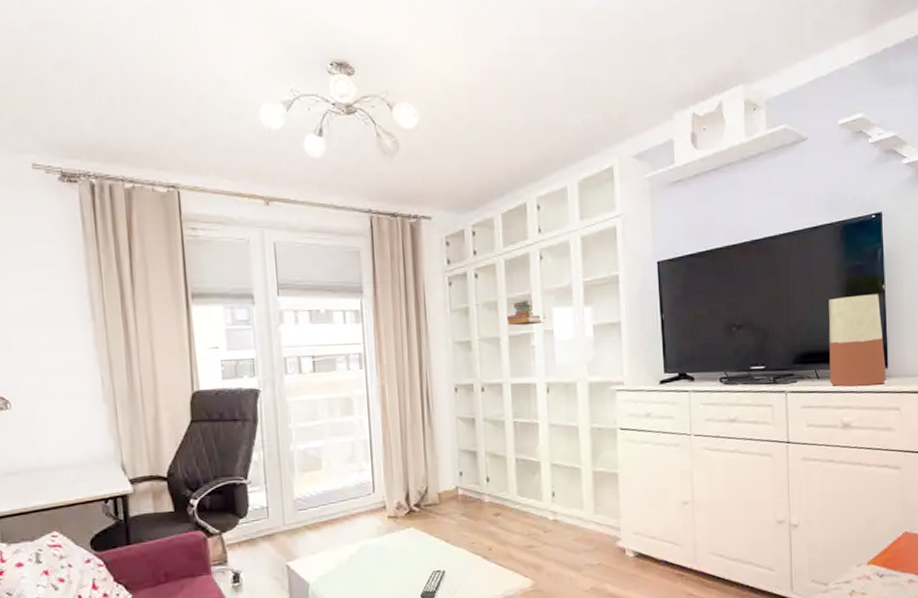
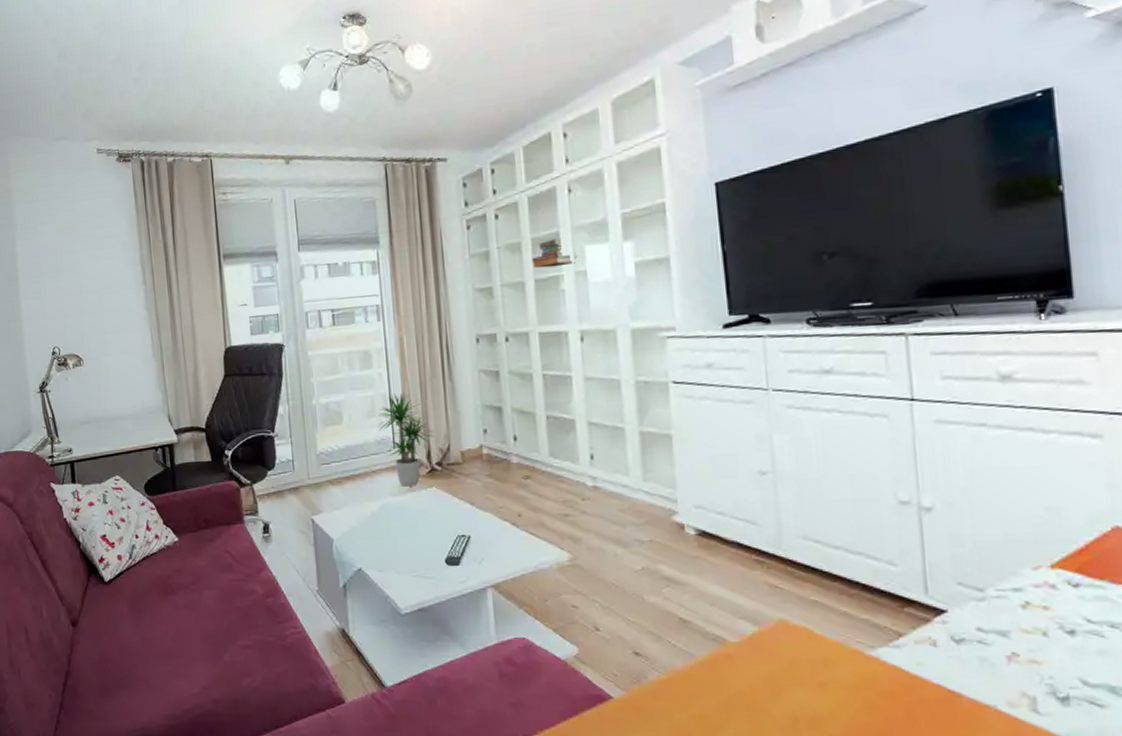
potted plant: none [358,439,413,528] -> present [378,393,434,487]
vase: present [828,294,887,388] -> none [969,198,1073,326]

